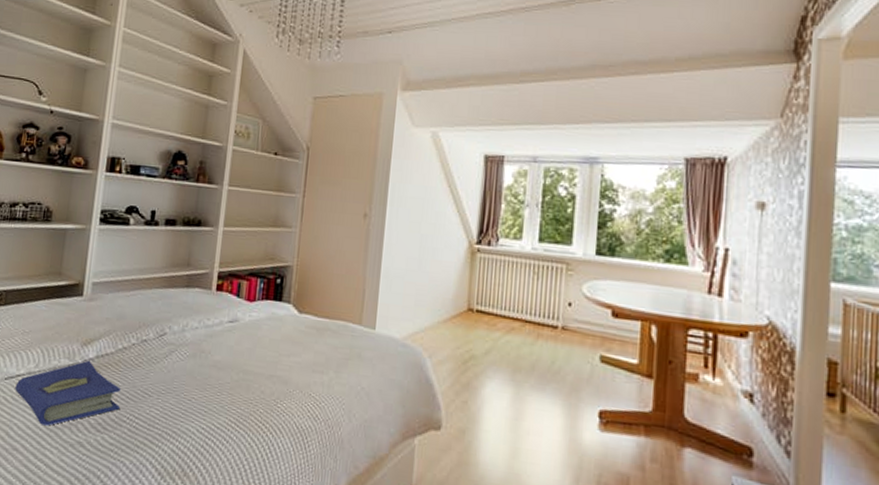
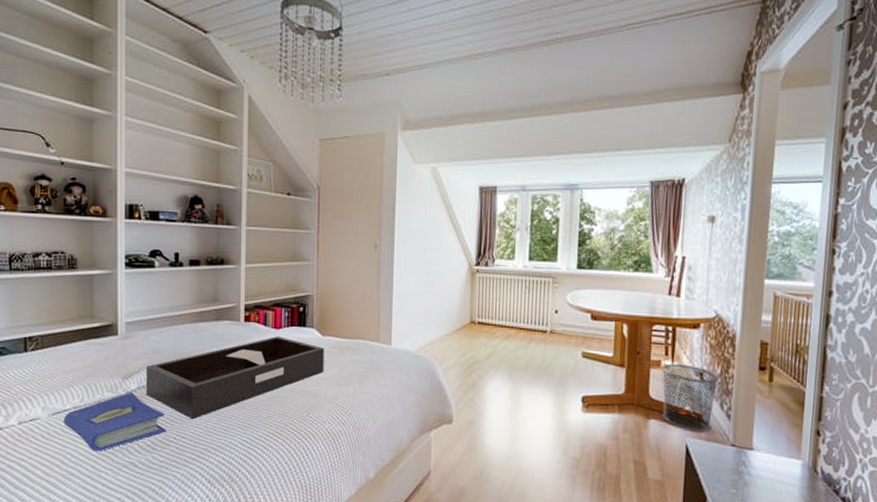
tray: none [104,310,300,397] -> present [146,336,325,419]
waste bin: none [699,378,774,471] -> present [661,364,719,432]

